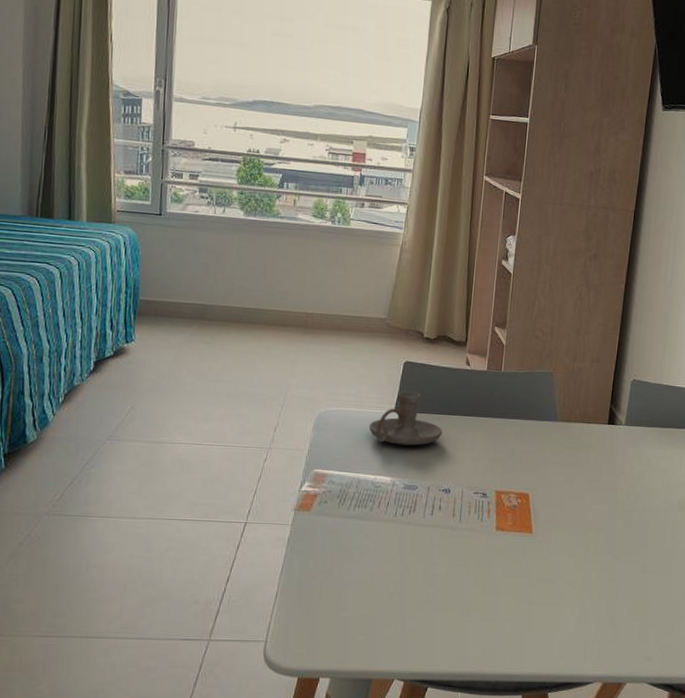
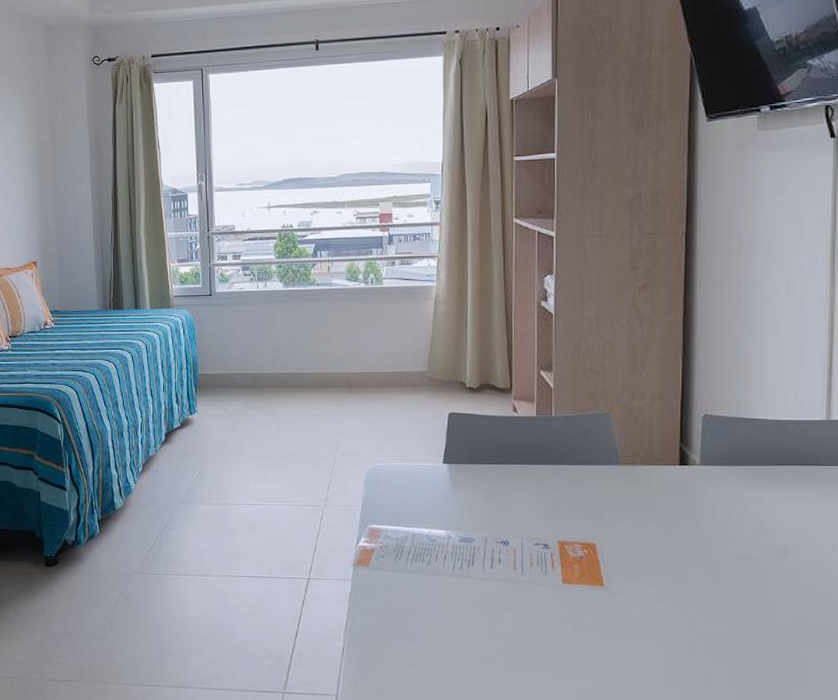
candle holder: present [368,391,443,446] -> none [418,442,495,498]

